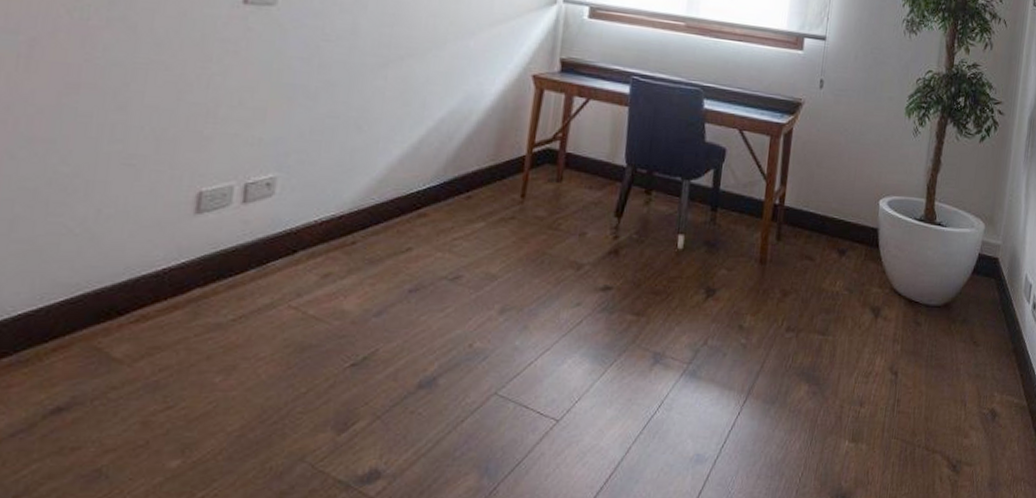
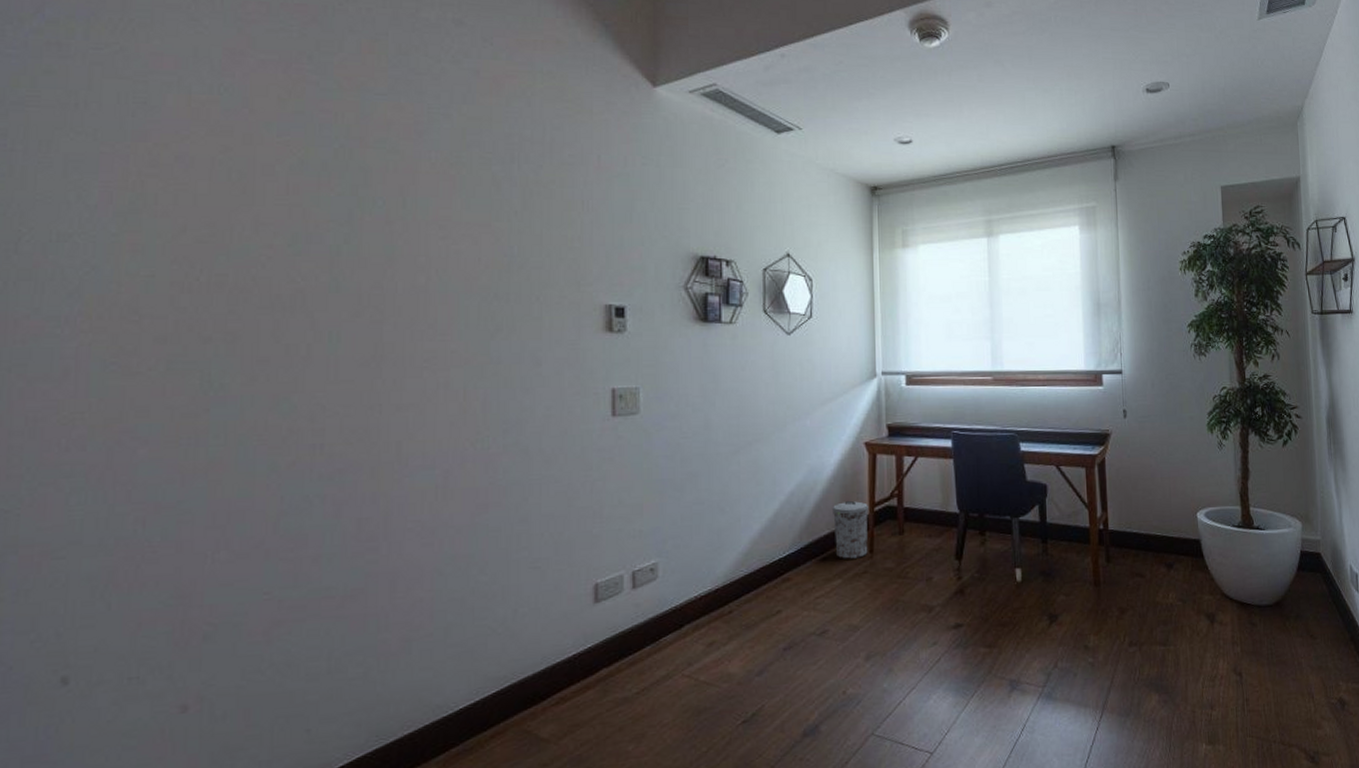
trash can: none [482,136,527,202] -> present [833,500,868,559]

